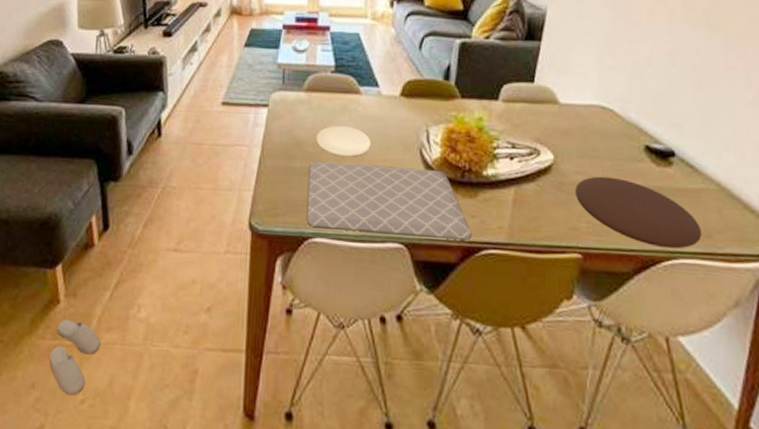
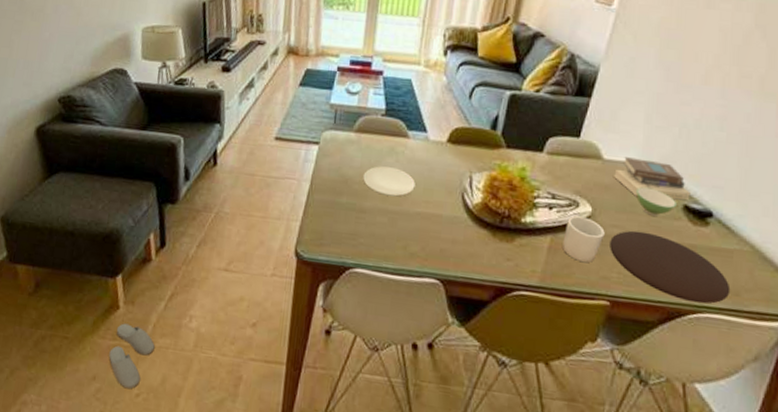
placemat: present [306,161,472,240] -> none [349,198,506,281]
mug: none [527,163,569,214] -> present [563,215,605,263]
books: none [571,100,650,141] -> present [613,157,690,201]
bowl: none [596,130,638,159] -> present [636,187,676,216]

